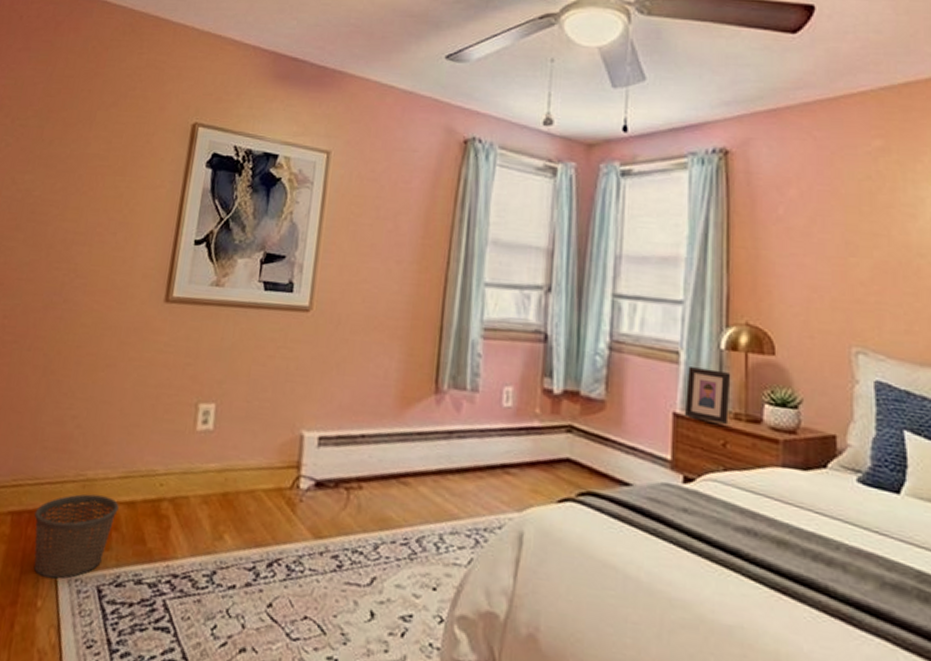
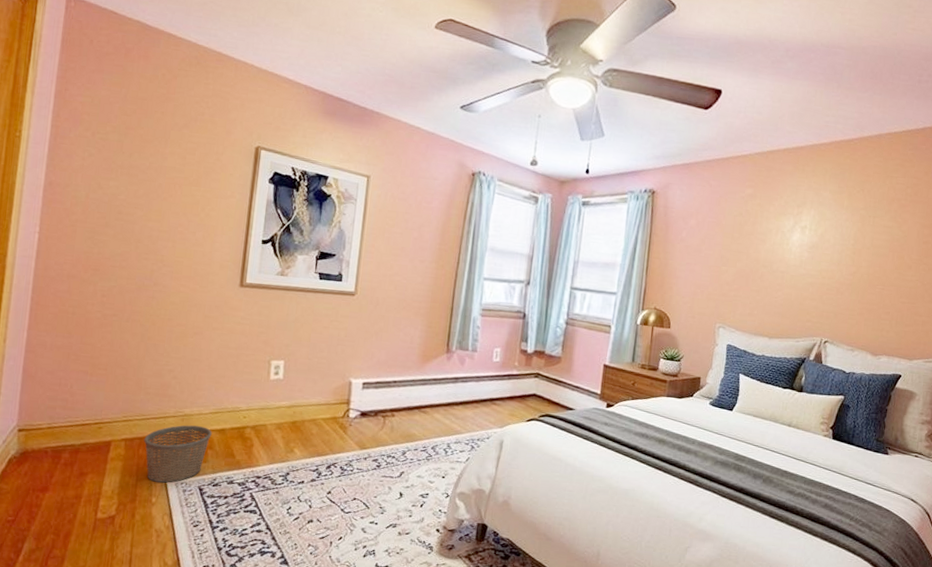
picture frame: present [685,367,731,424] -> none [611,335,642,371]

